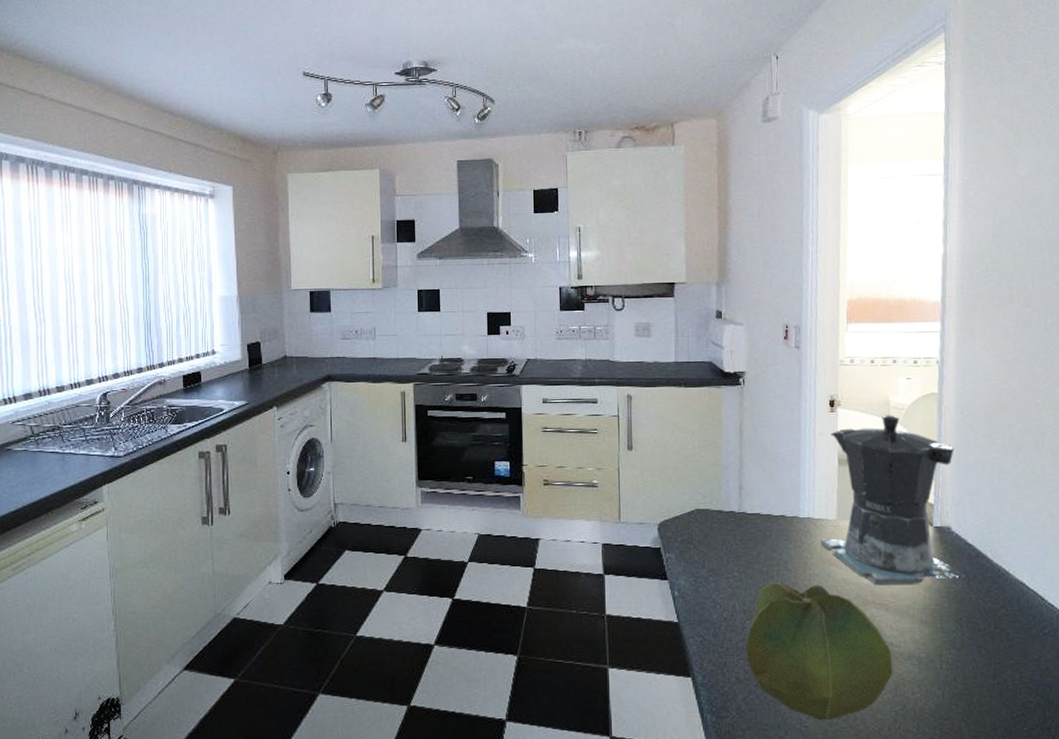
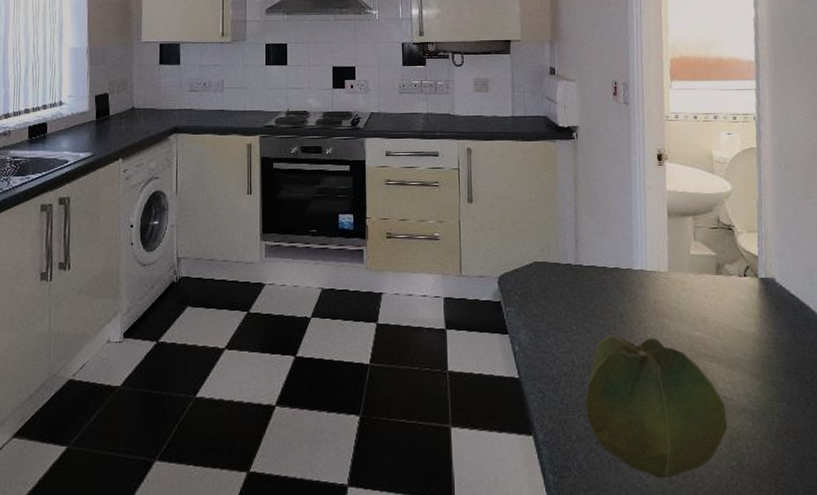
coffee maker: present [821,415,965,585] -> none [654,169,790,337]

